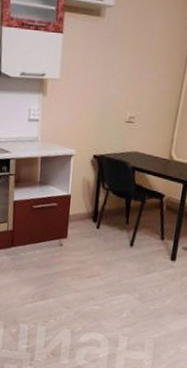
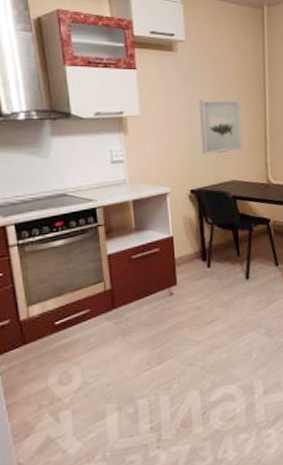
wall art: none [110,68,158,124] -> present [199,99,242,154]

